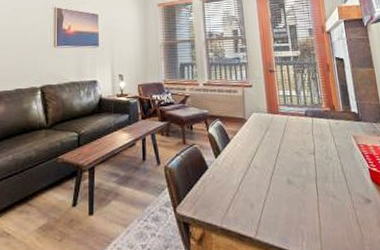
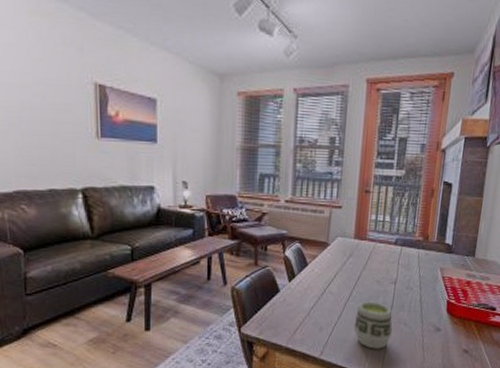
cup: none [283,174,323,226] -> present [353,301,393,349]

